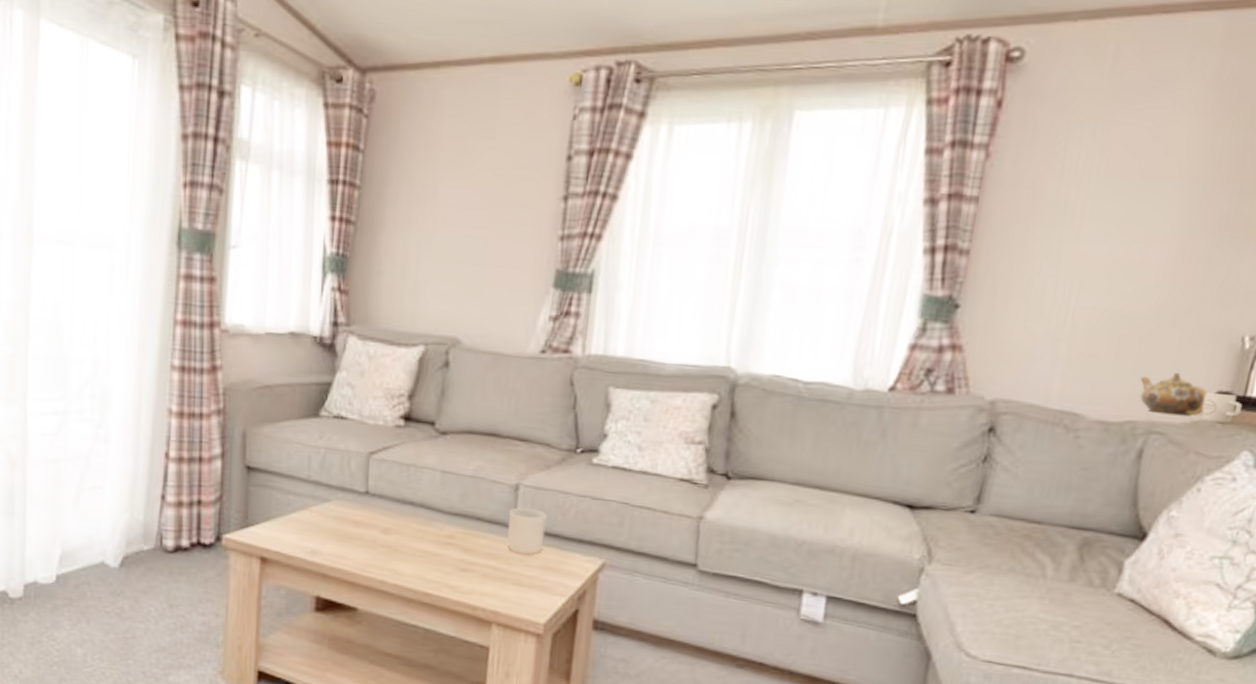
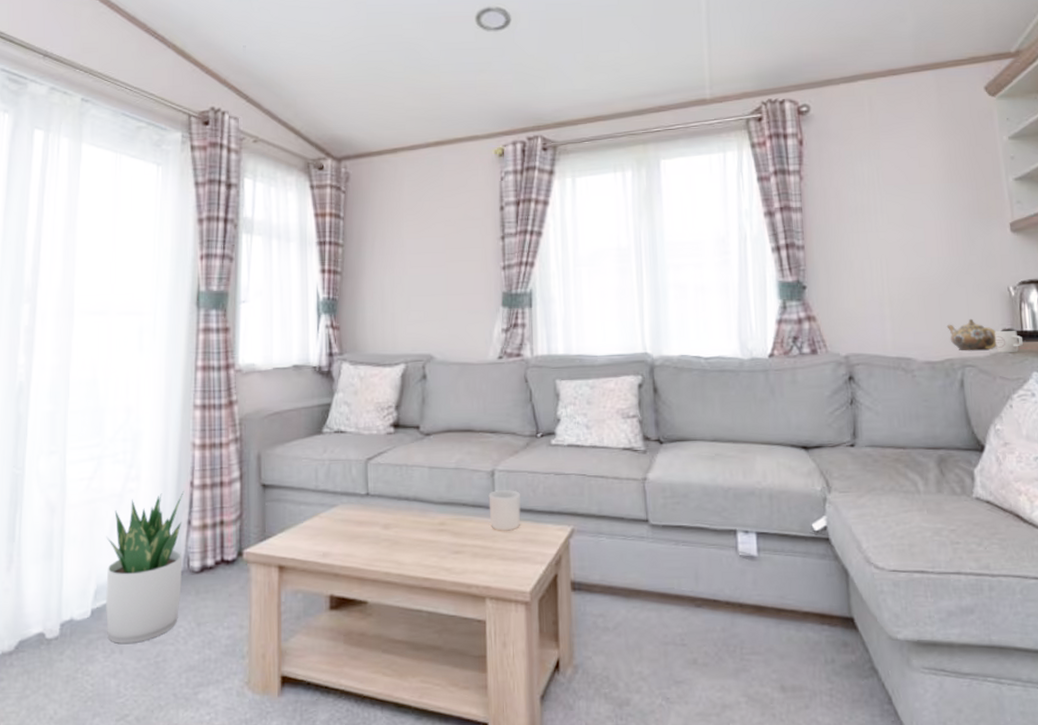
planter: none [72,461,159,616] -> present [106,491,185,644]

